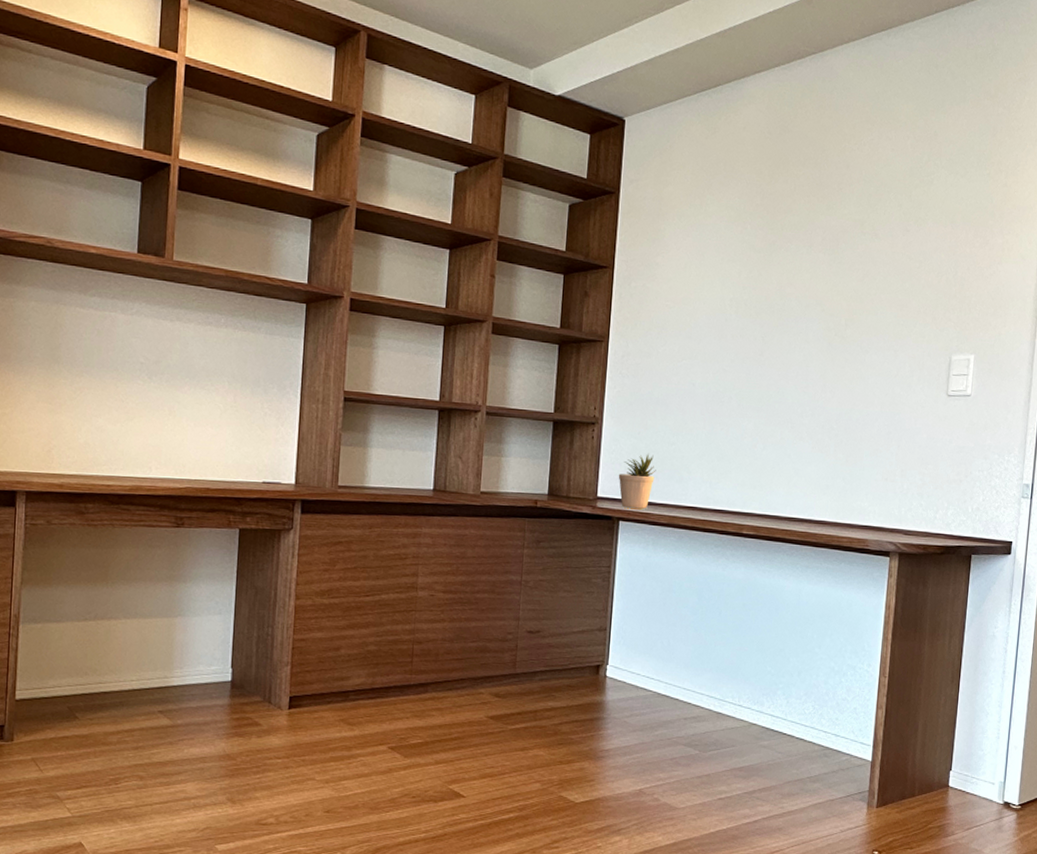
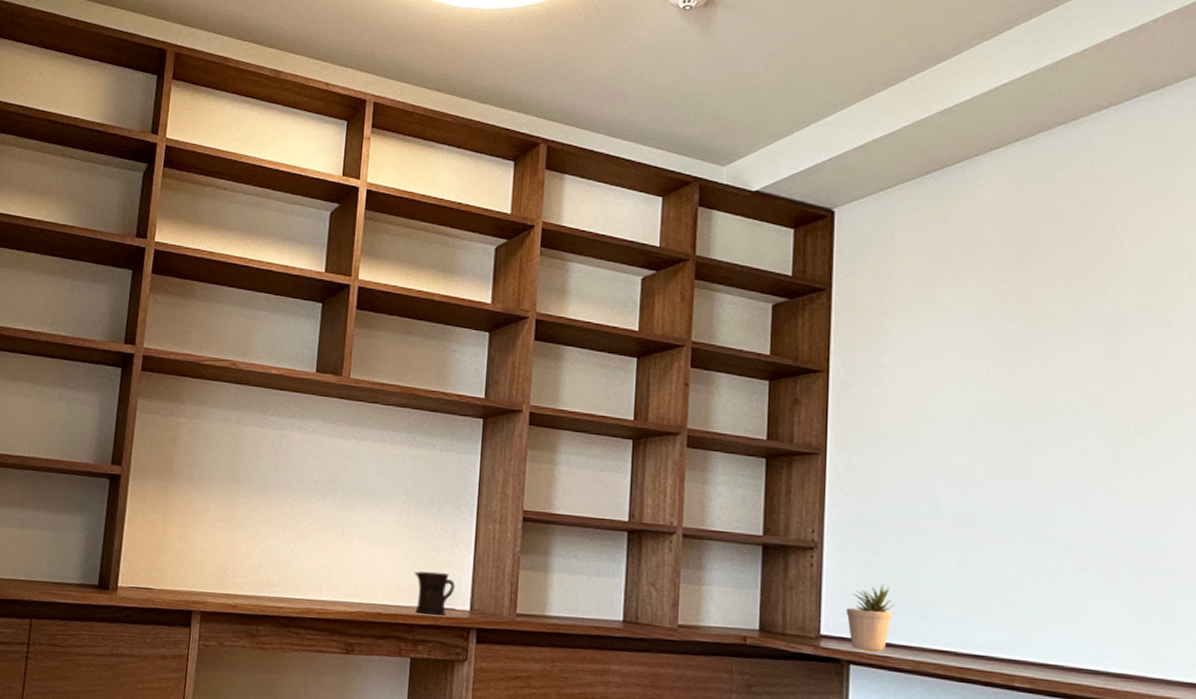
mug: none [241,448,281,490] -> present [414,571,456,617]

